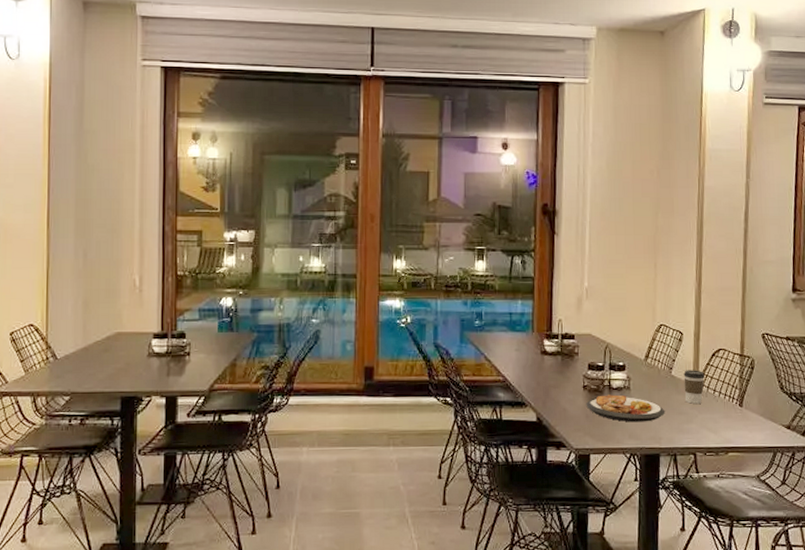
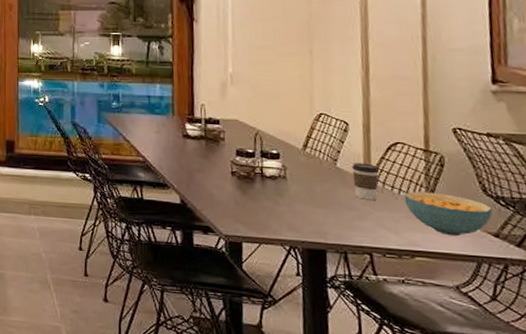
plate: present [586,395,665,422] -> none [235,182,331,215]
cereal bowl: none [723,393,787,431] -> present [404,191,493,237]

